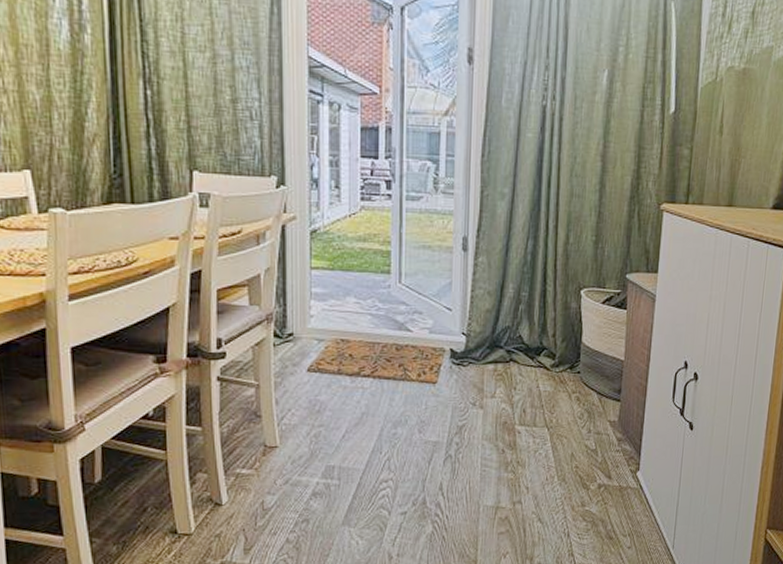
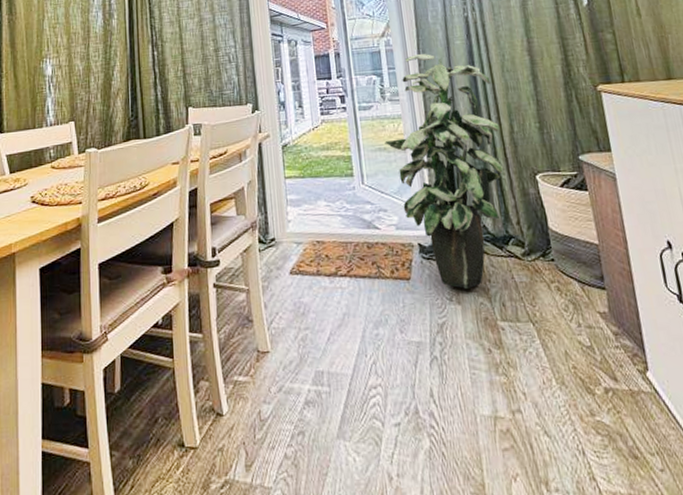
indoor plant: none [430,142,556,395] -> present [385,53,503,289]

